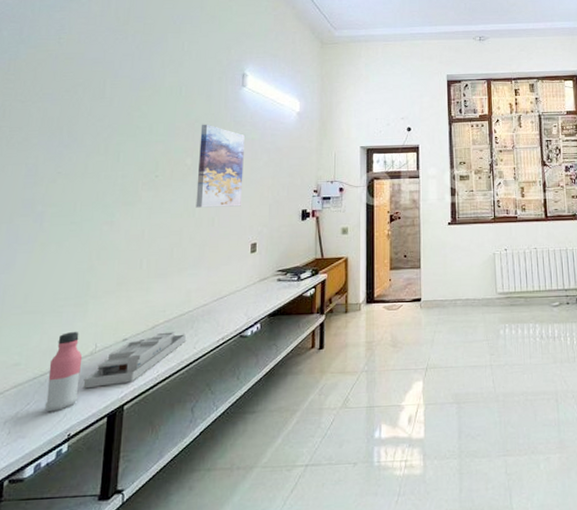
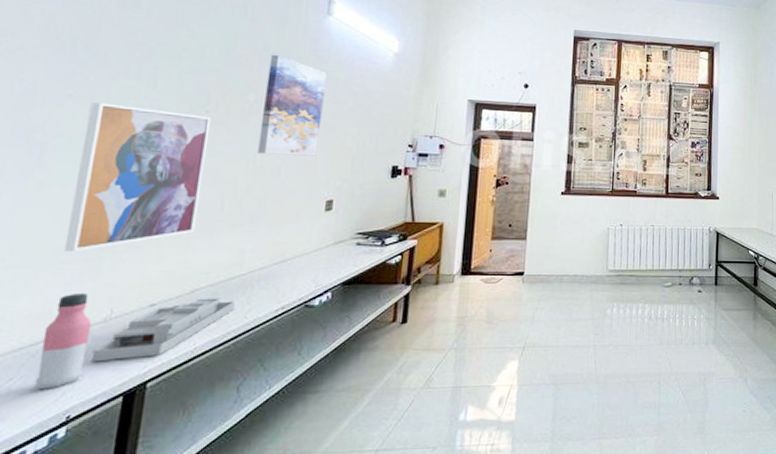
wall art: none [60,176,160,299] -> present [63,102,212,253]

